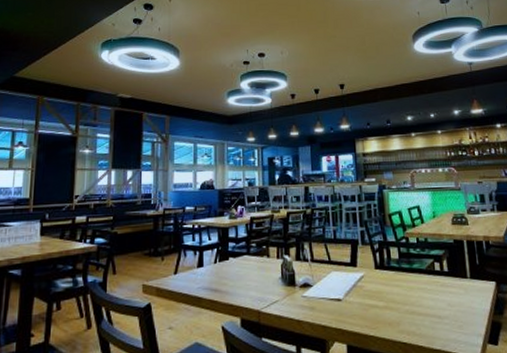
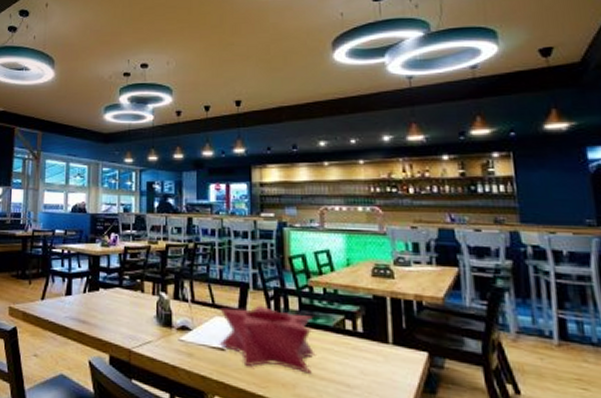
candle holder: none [335,257,414,313] -> present [219,305,316,374]

